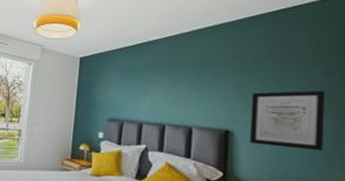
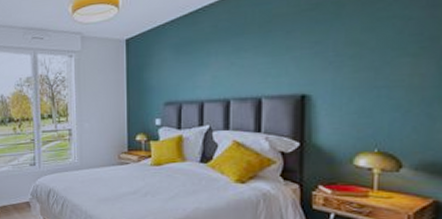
wall art: present [250,90,325,151] -> none [331,29,426,106]

